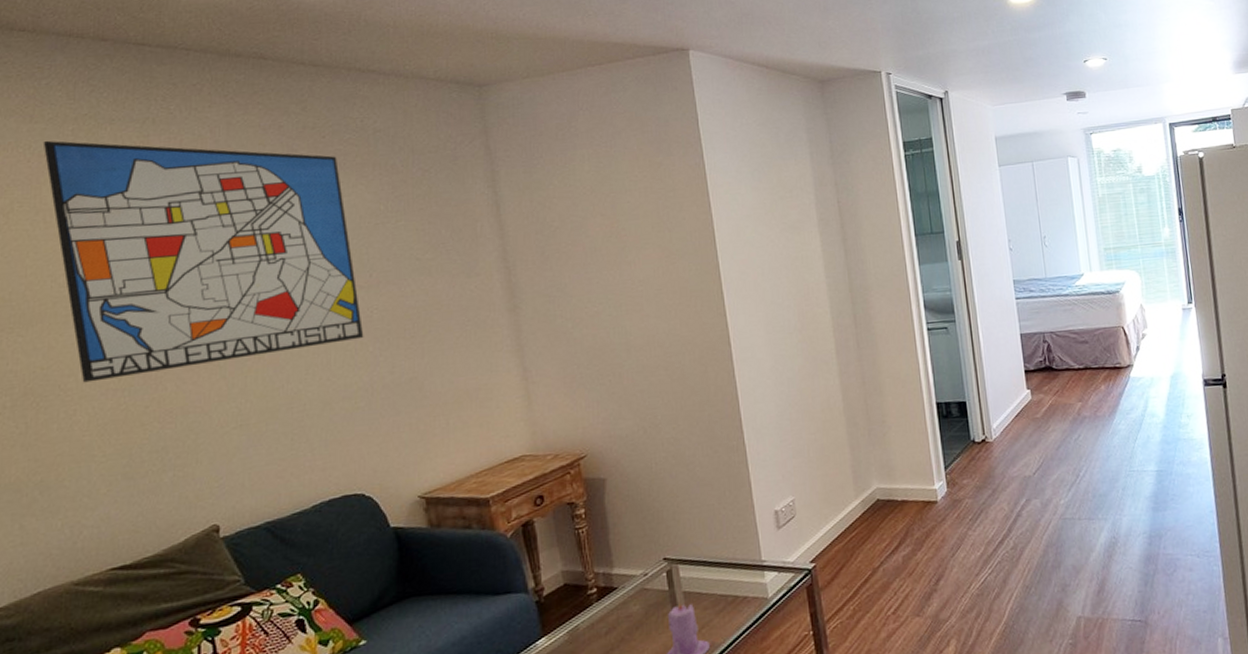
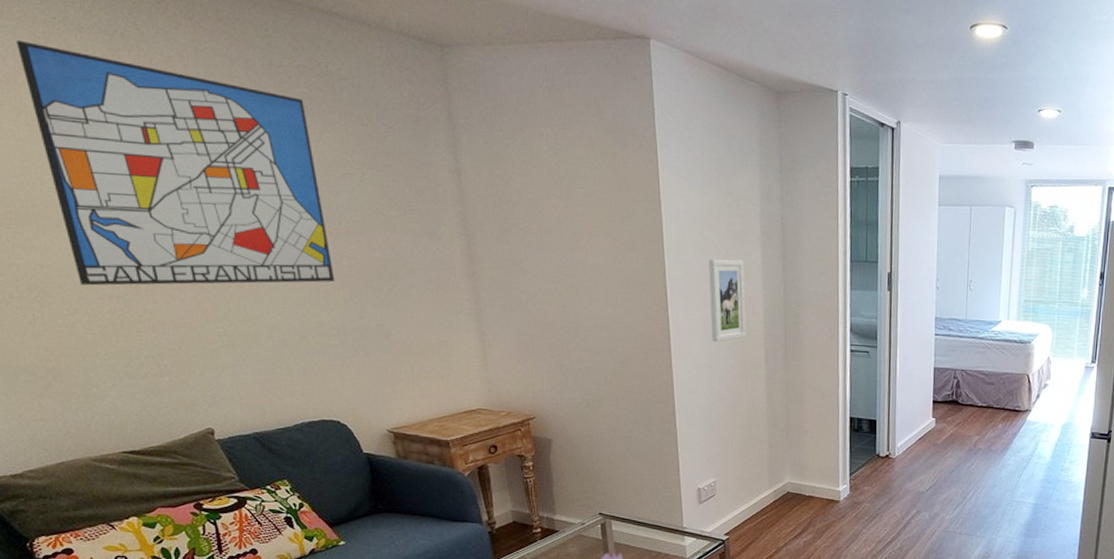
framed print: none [766,251,812,342] -> present [709,259,746,342]

